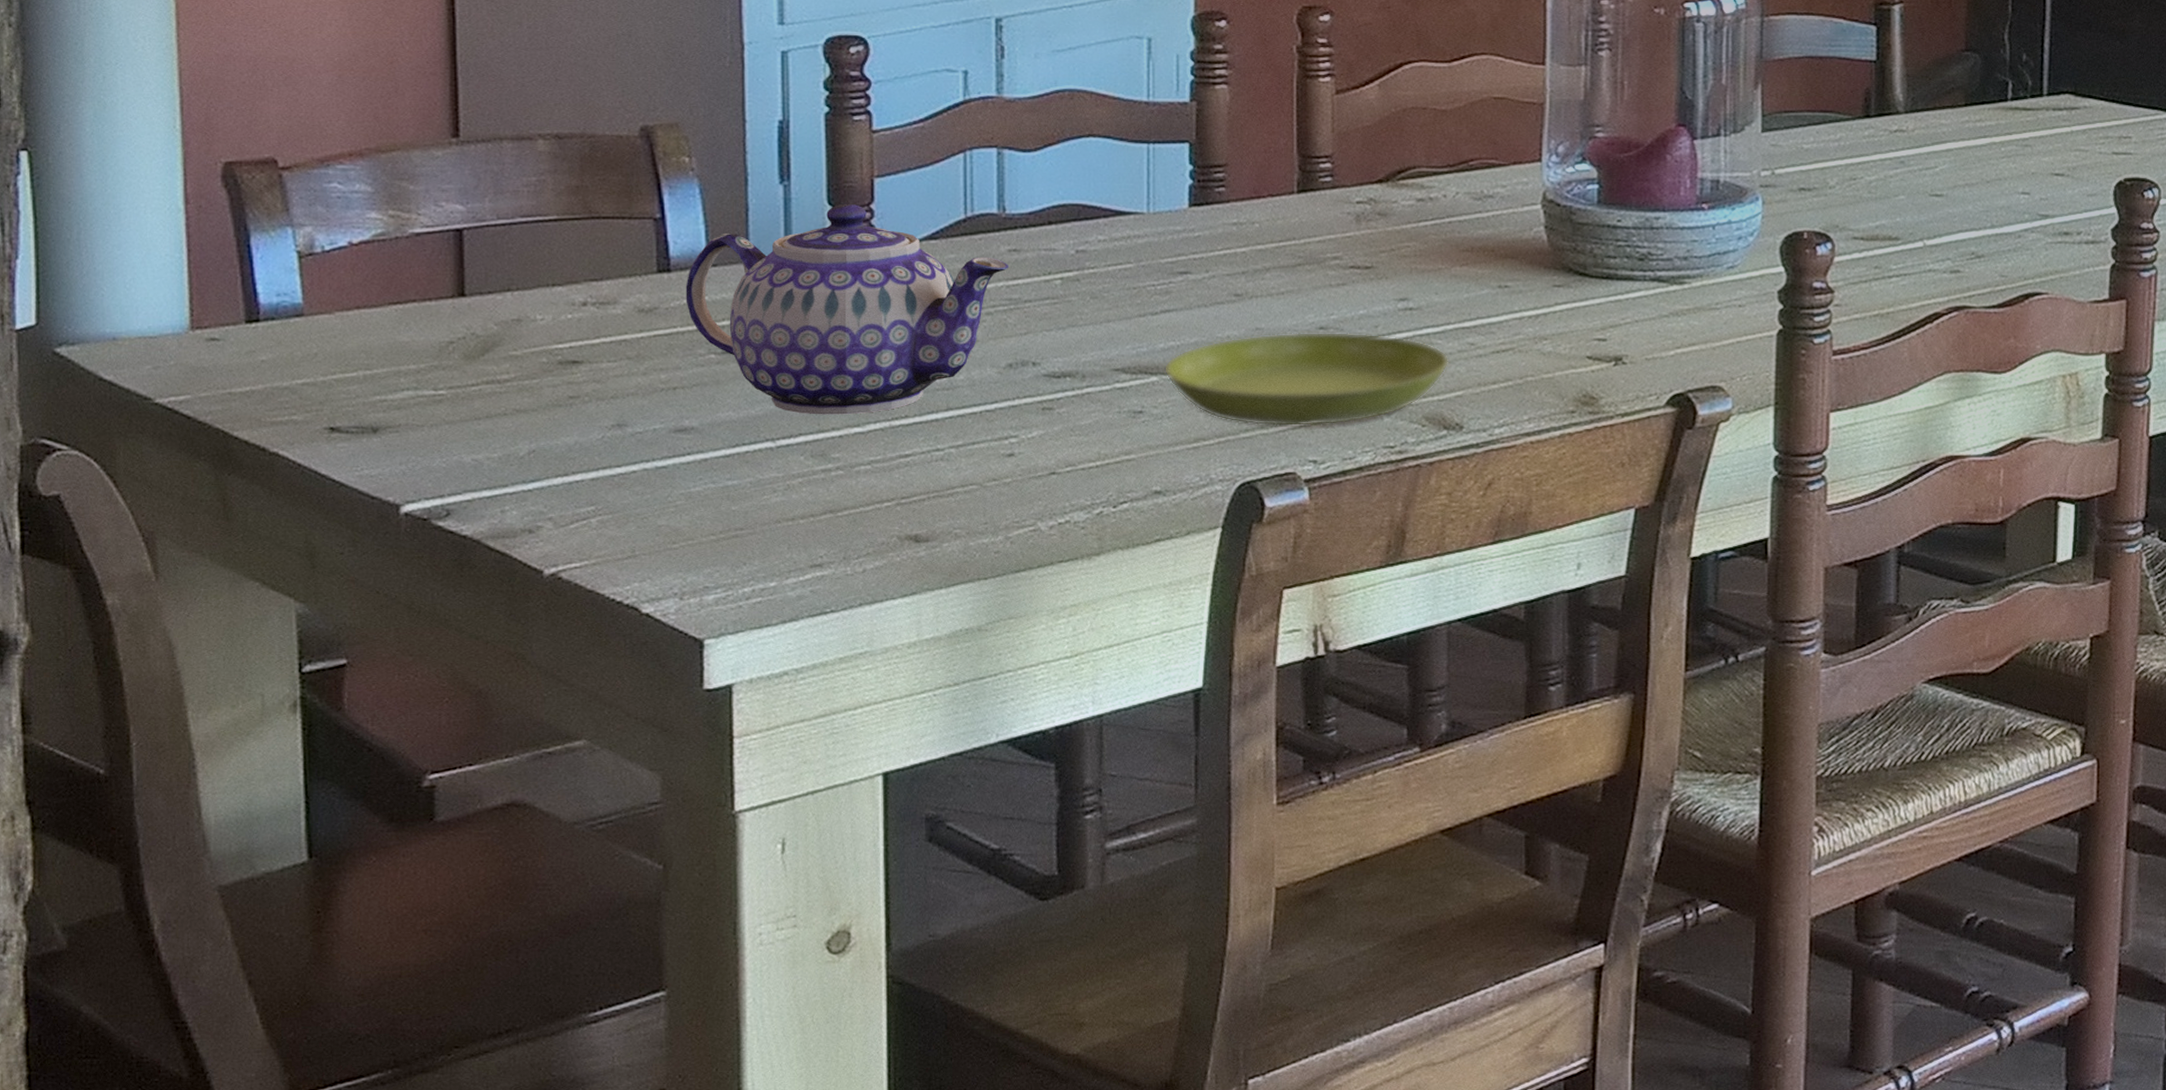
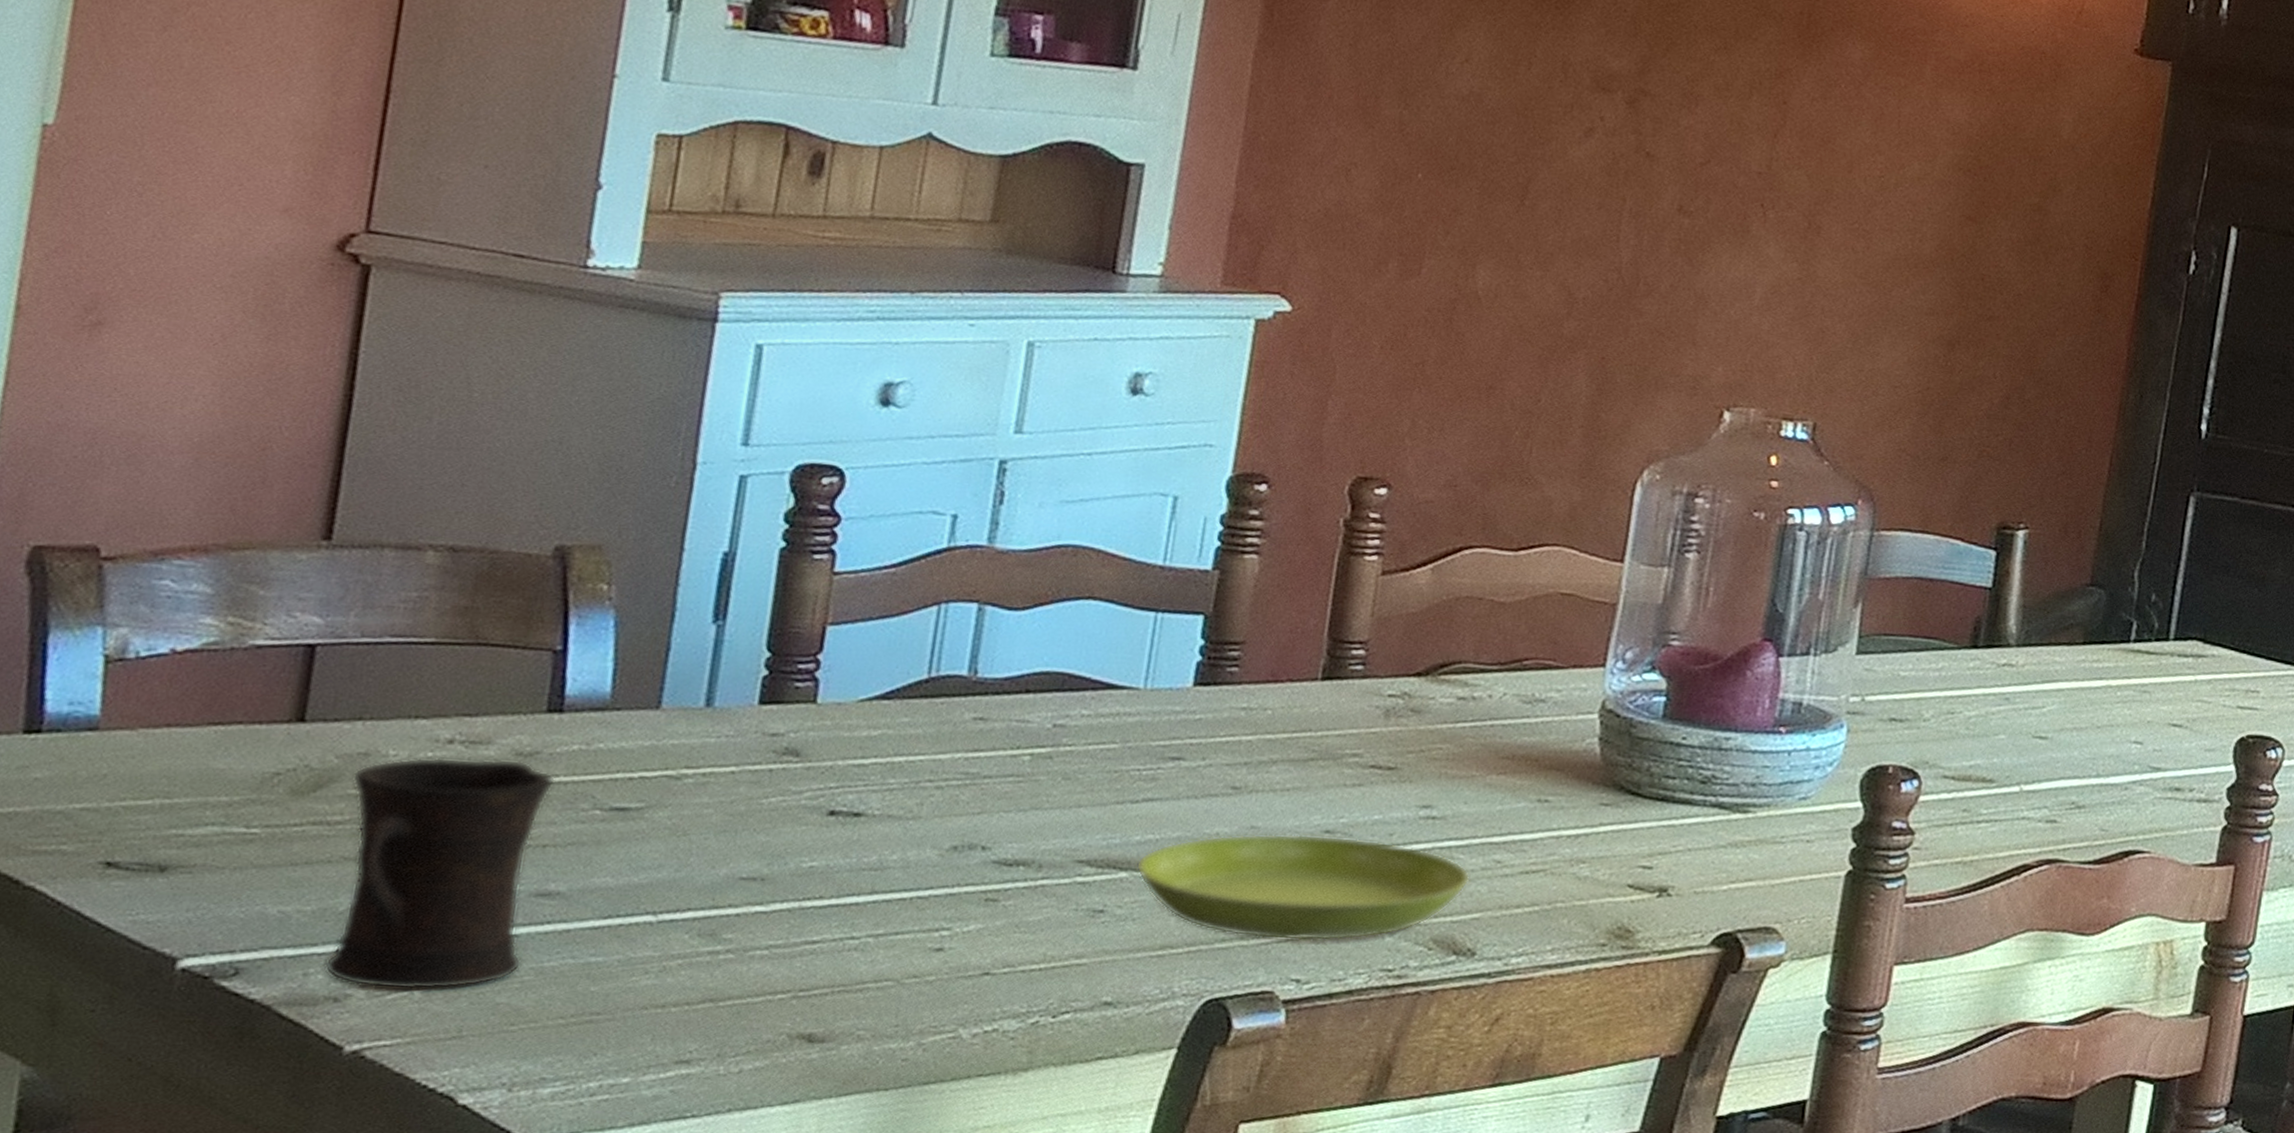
mug: none [511,316,674,519] -> present [324,757,555,990]
teapot: present [685,204,1010,415] -> none [575,651,972,891]

